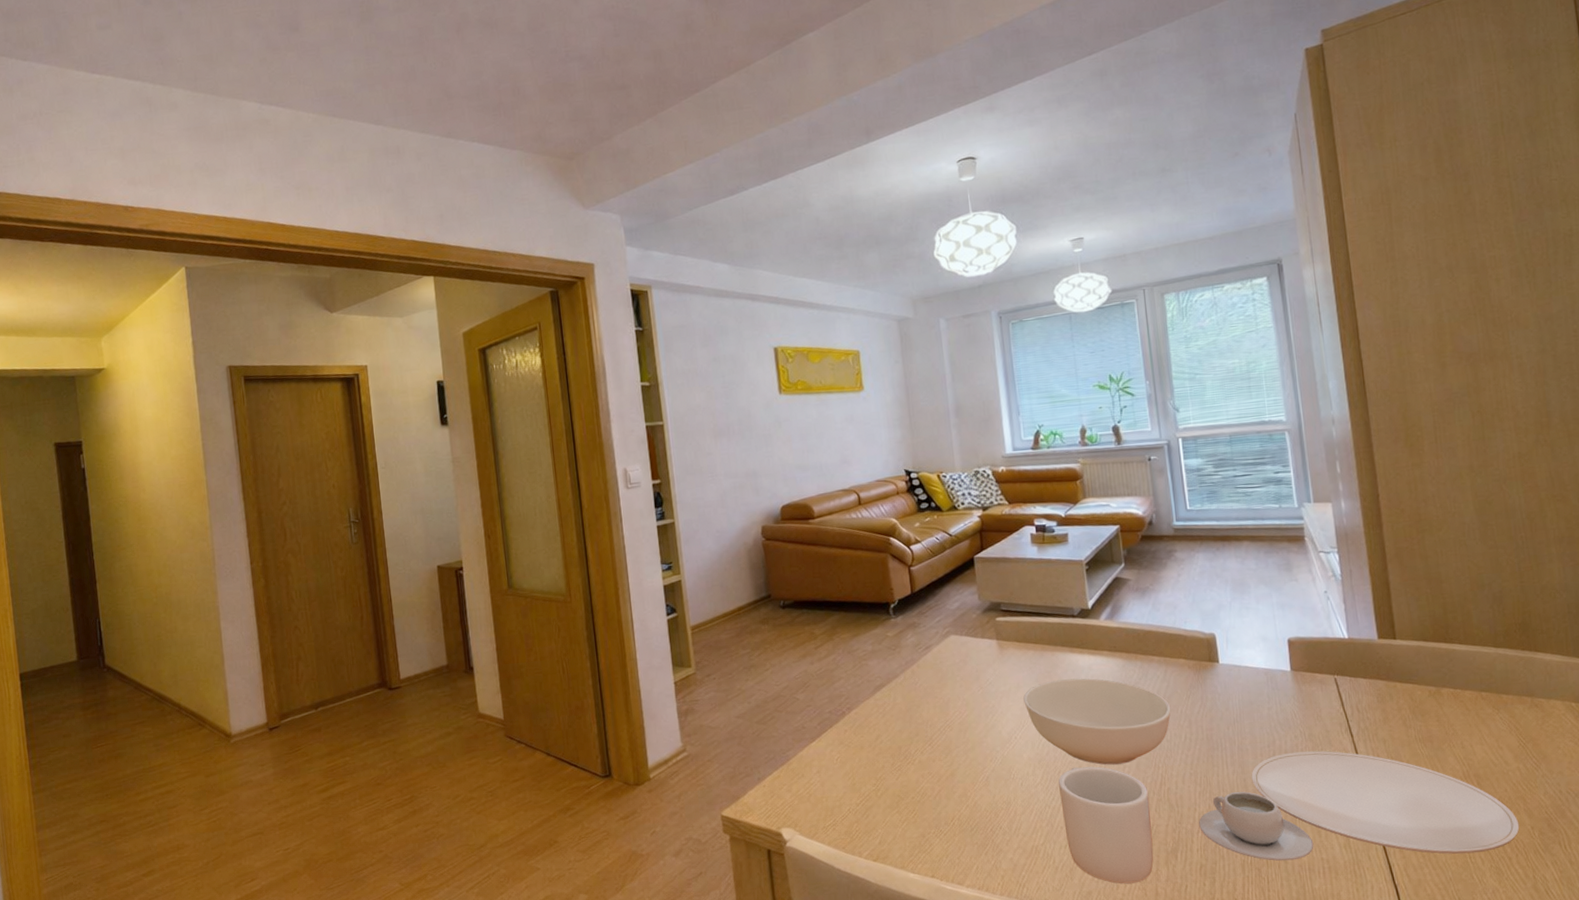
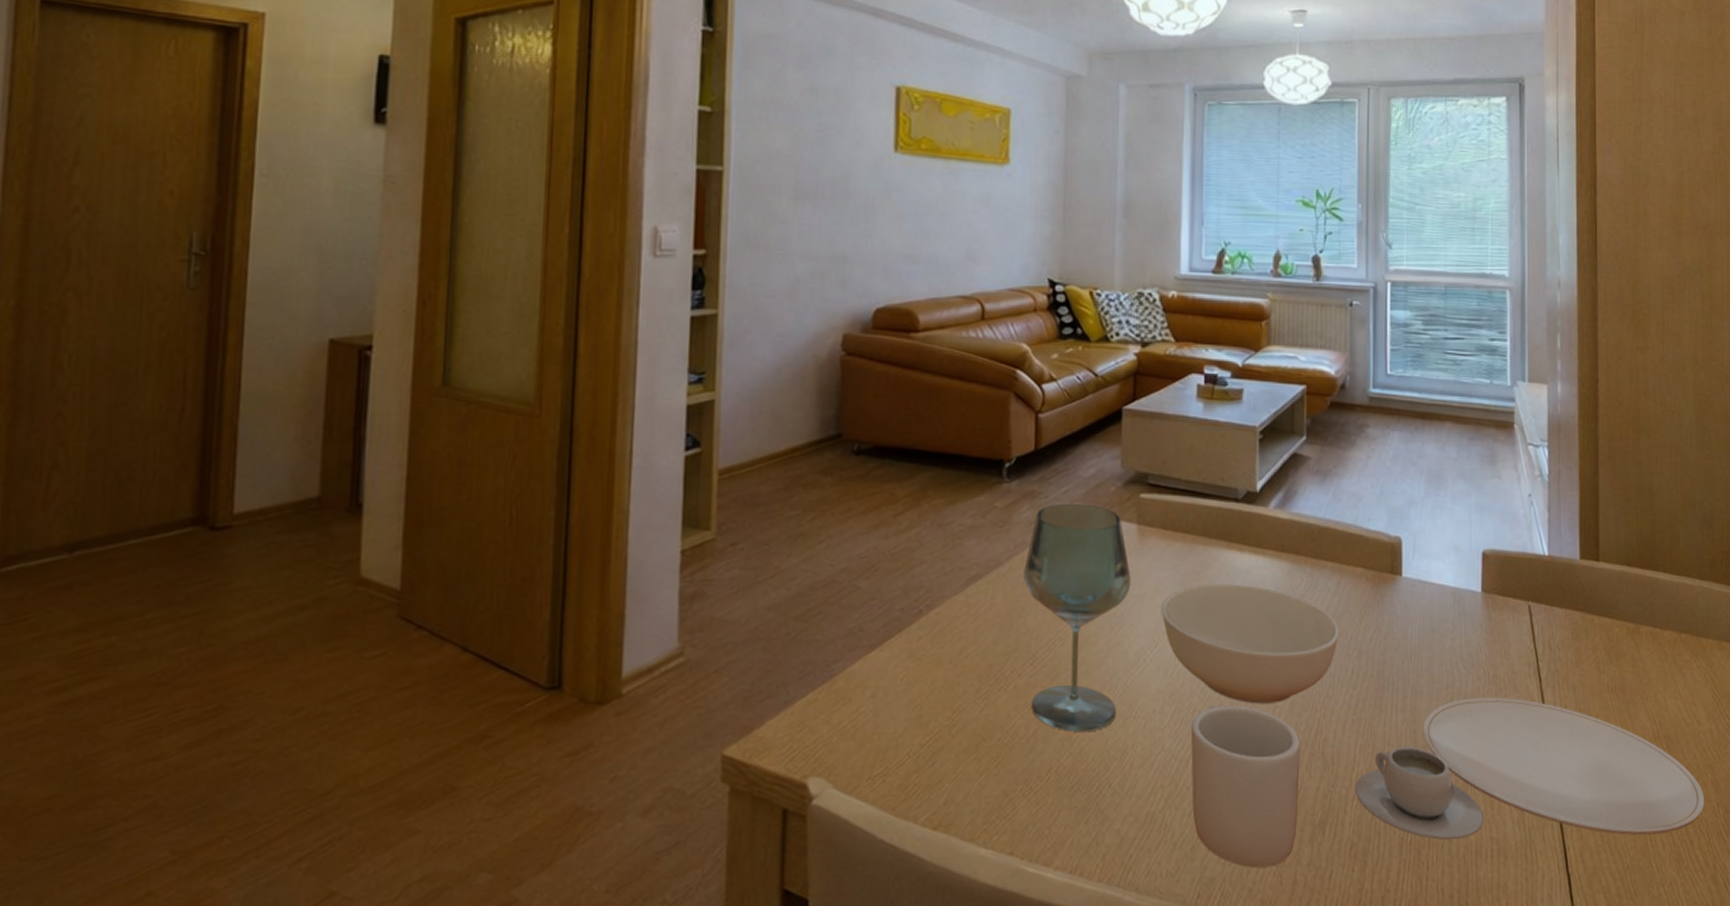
wine glass: none [915,628,999,791] -> present [1024,503,1131,732]

